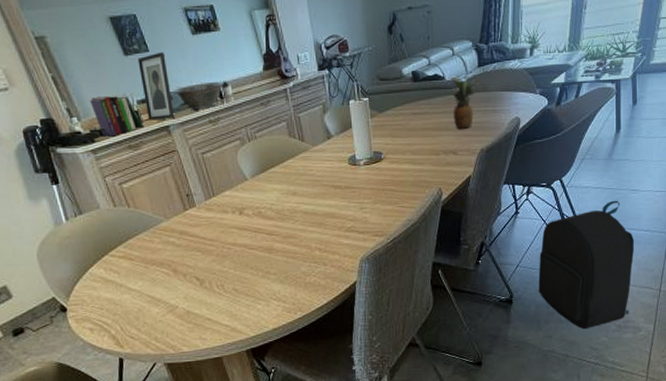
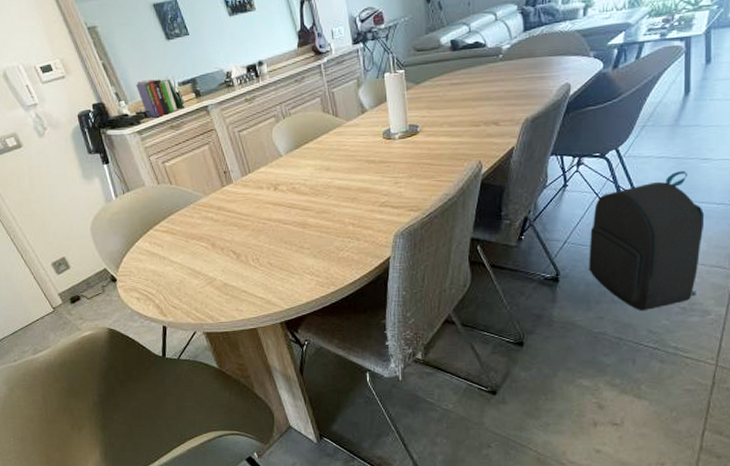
picture frame: present [137,52,175,121] -> none [179,34,213,101]
decorative bowl: present [172,81,225,110] -> none [210,60,260,90]
fruit: present [449,76,480,129] -> none [491,42,526,98]

